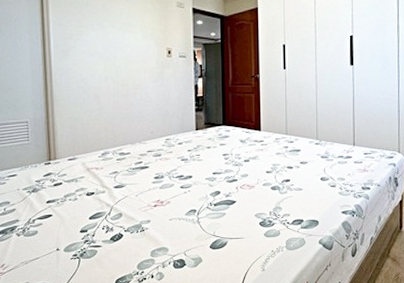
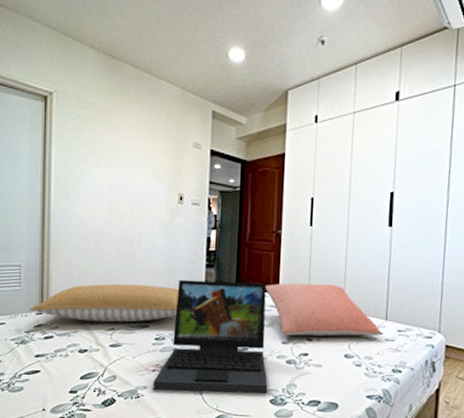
pillow: none [39,131,173,167] -> present [30,283,179,323]
laptop: none [155,121,257,224] -> present [153,279,268,395]
pillow: none [249,118,350,165] -> present [265,283,381,337]

